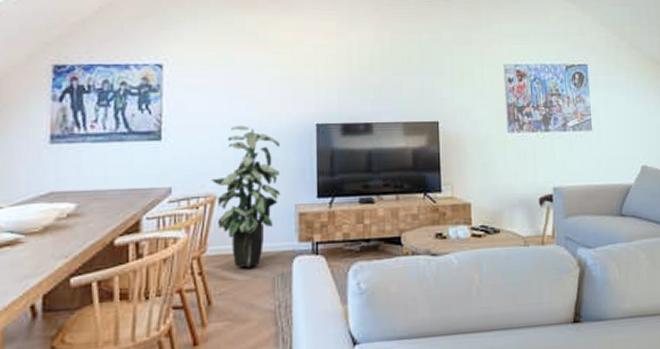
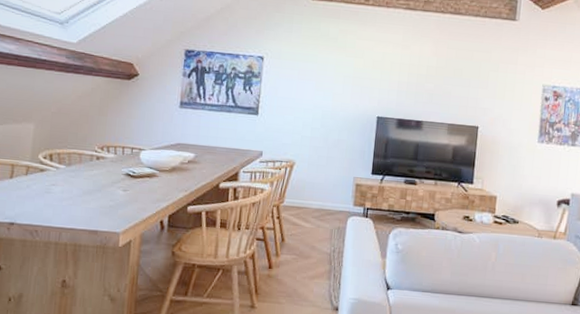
indoor plant: present [211,125,281,268] -> none [292,110,347,220]

